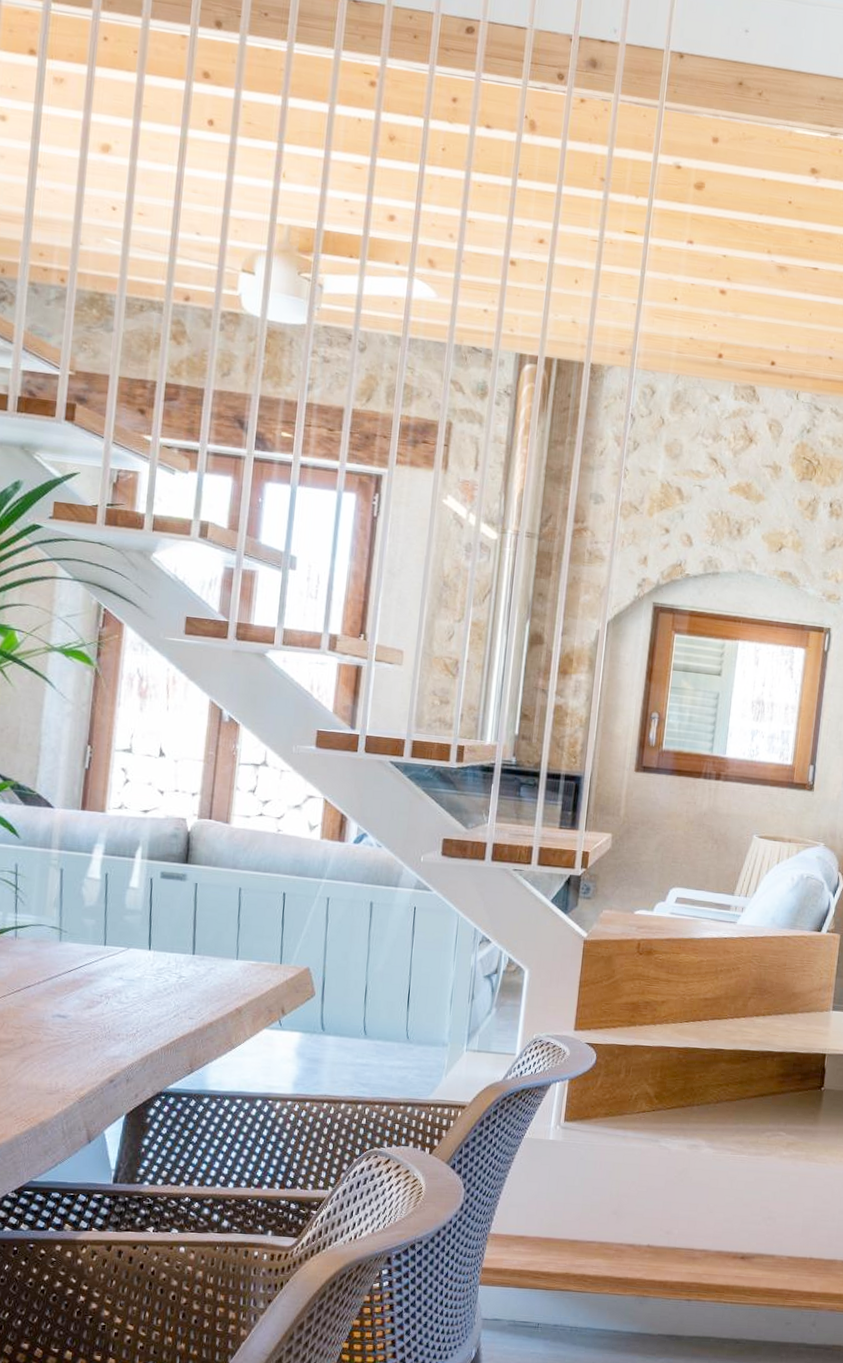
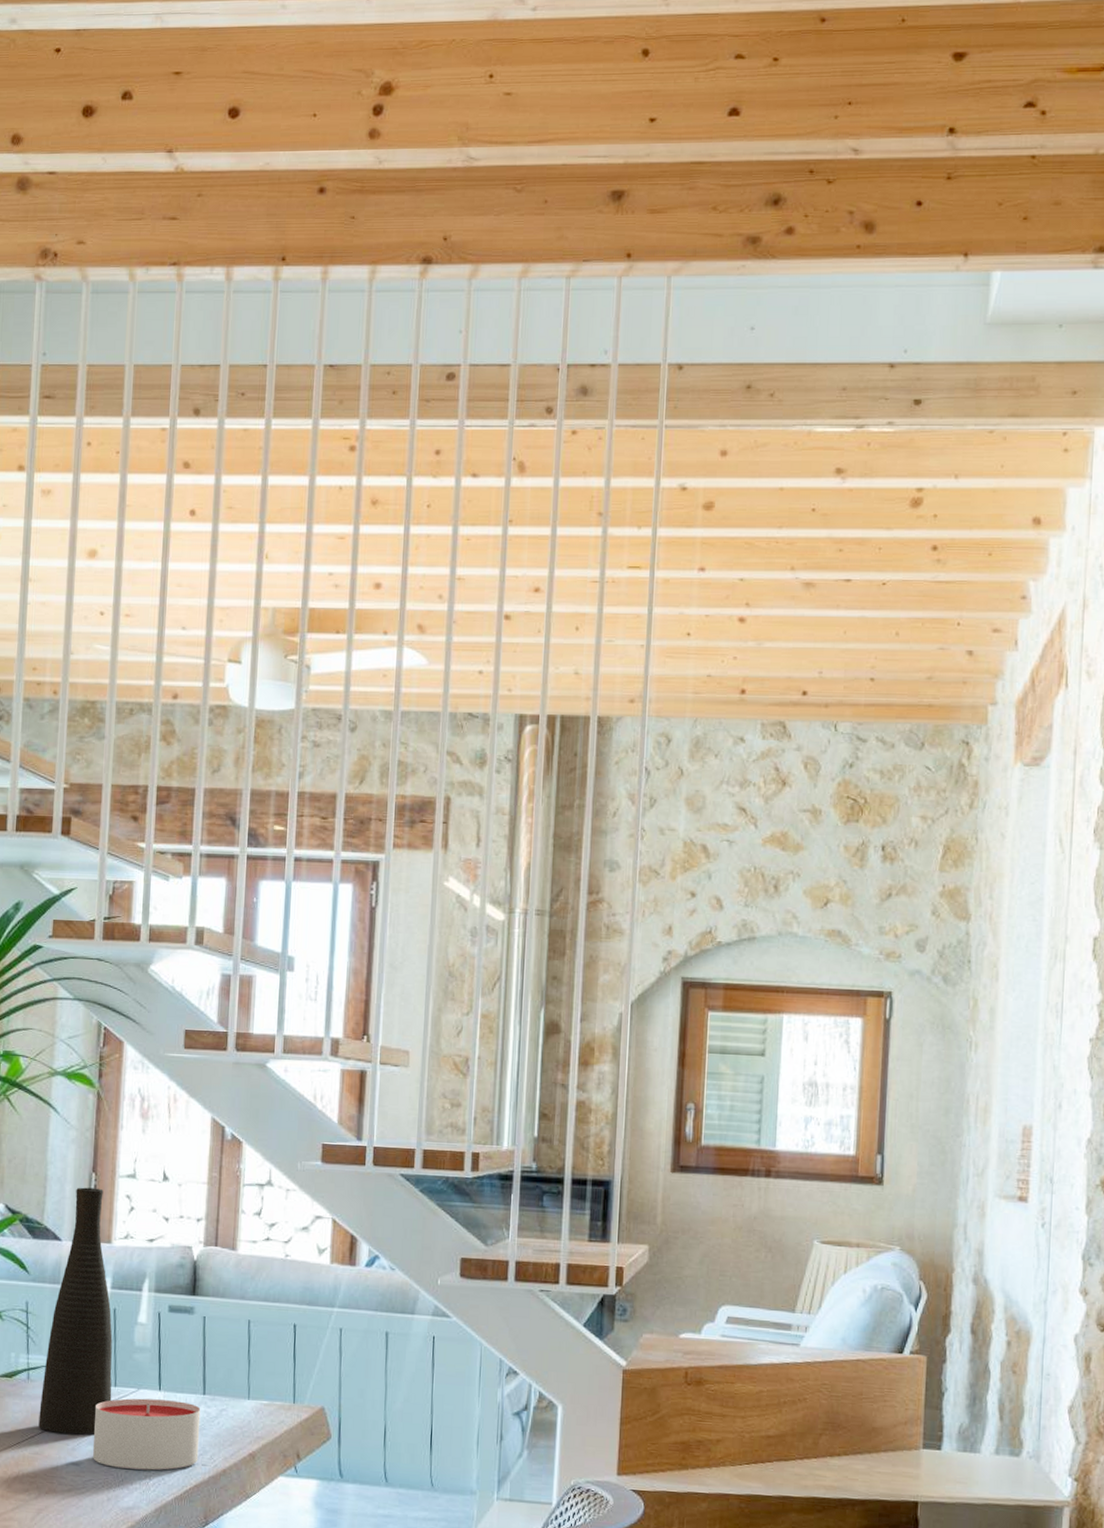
vase: none [25,758,104,989] -> present [38,1187,113,1435]
candle: none [80,956,190,1023] -> present [93,1398,201,1471]

